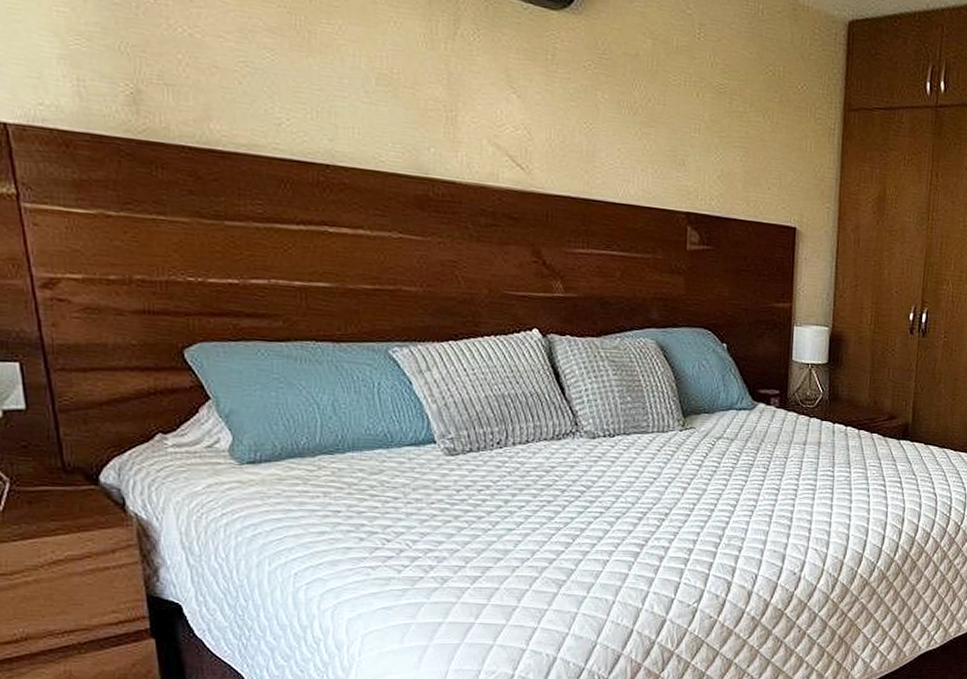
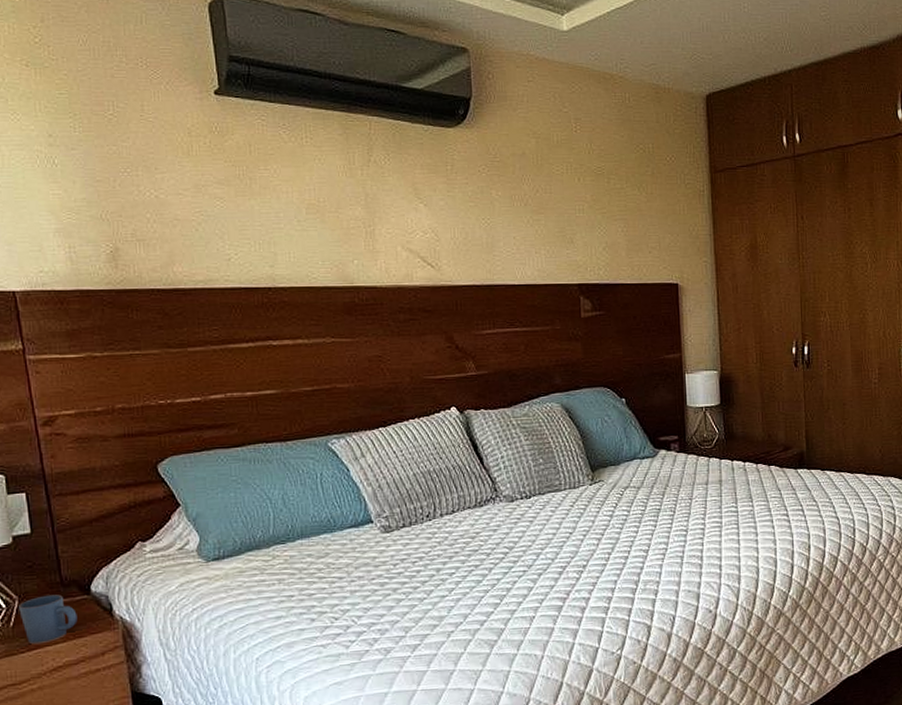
mug: none [10,480,83,534] -> present [19,594,78,645]

